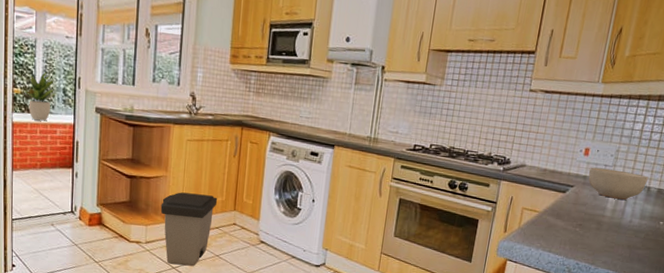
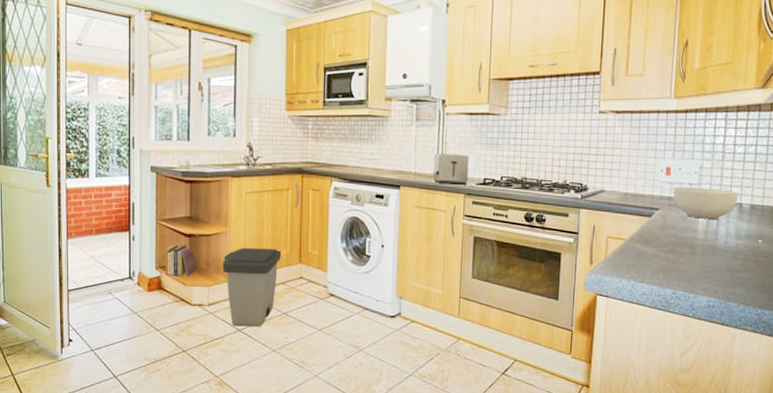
potted plant: present [23,72,56,121] -> none [76,135,110,185]
books: none [106,184,136,214] -> present [164,244,197,276]
toaster: none [366,117,403,151] -> present [432,153,469,186]

